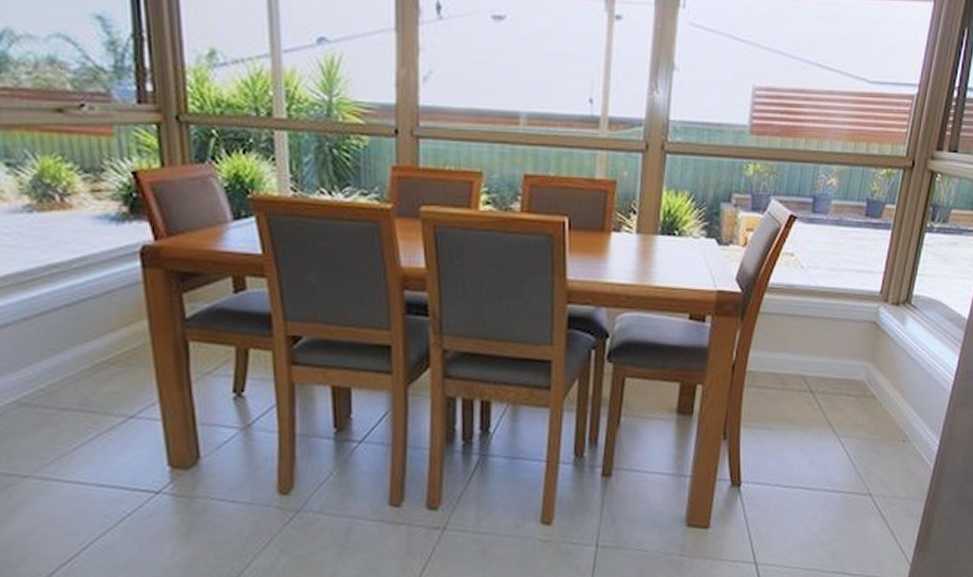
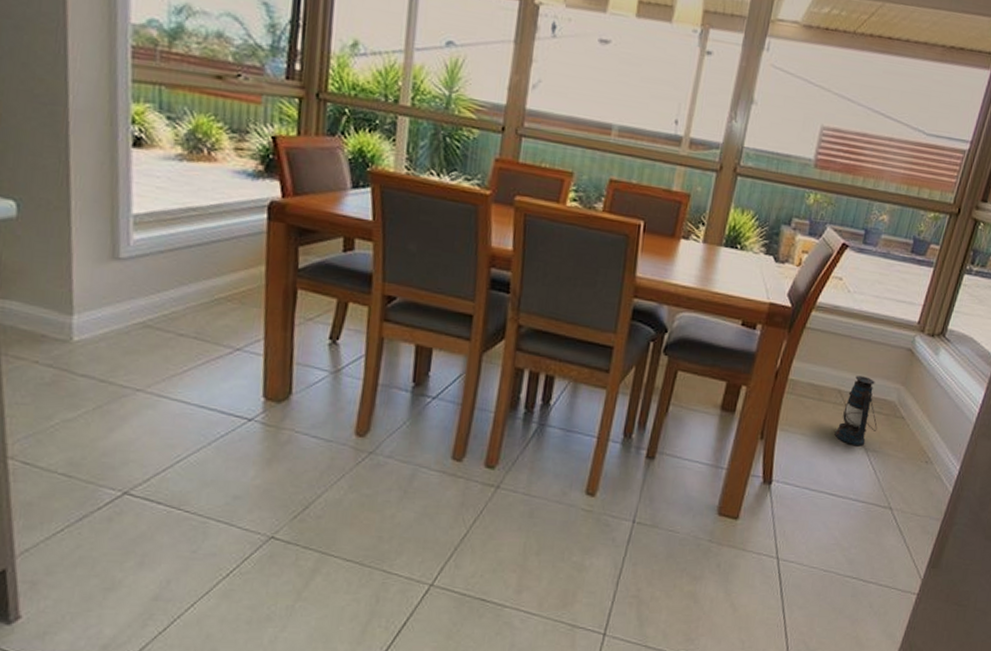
lantern: none [803,358,848,434] -> present [834,376,878,447]

